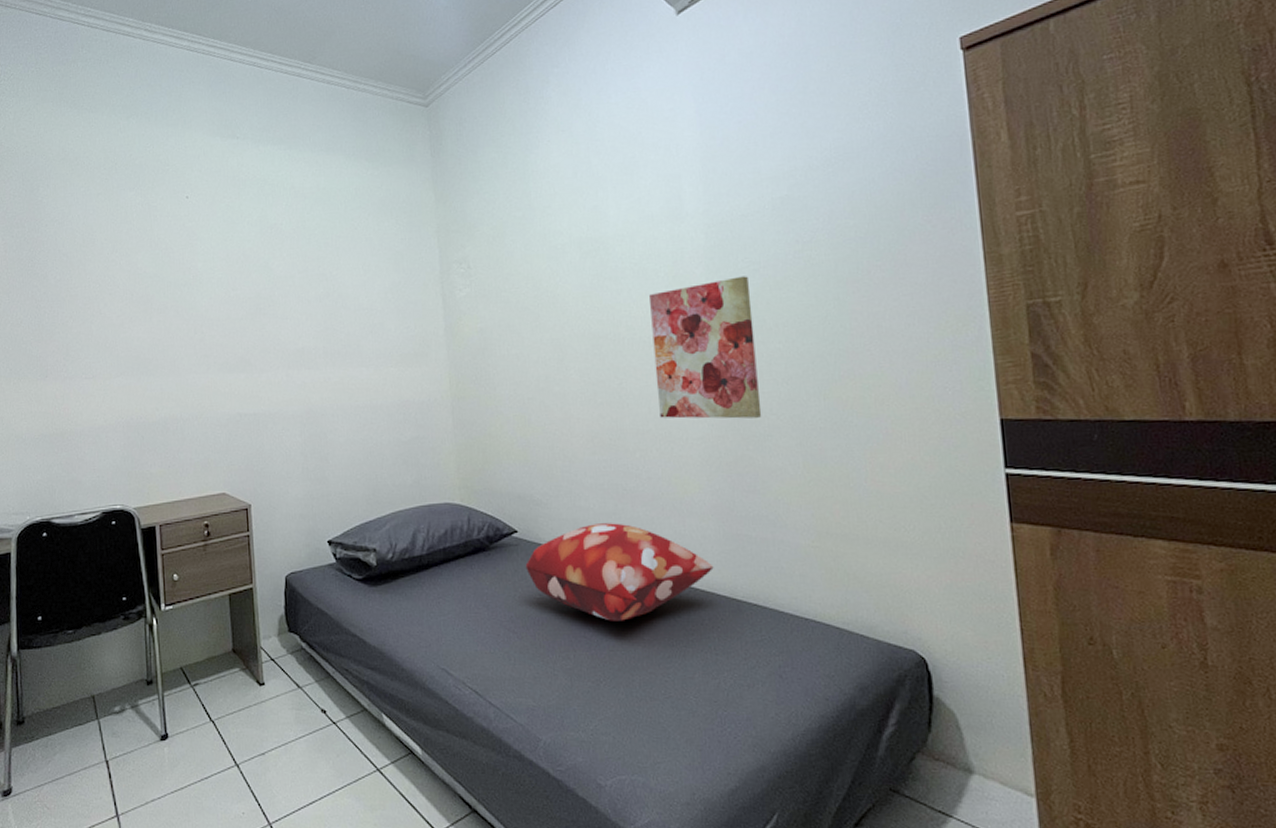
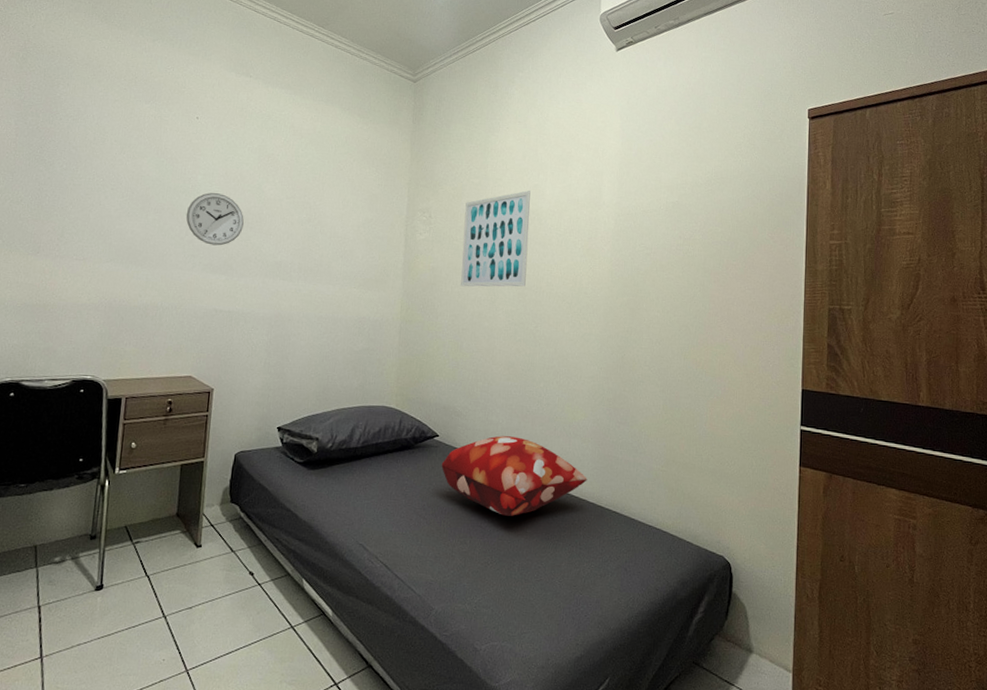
wall clock: none [191,280,255,341] -> present [186,193,244,246]
wall art: none [510,215,599,347] -> present [461,190,531,287]
wall art: present [649,276,762,419] -> none [563,257,642,367]

